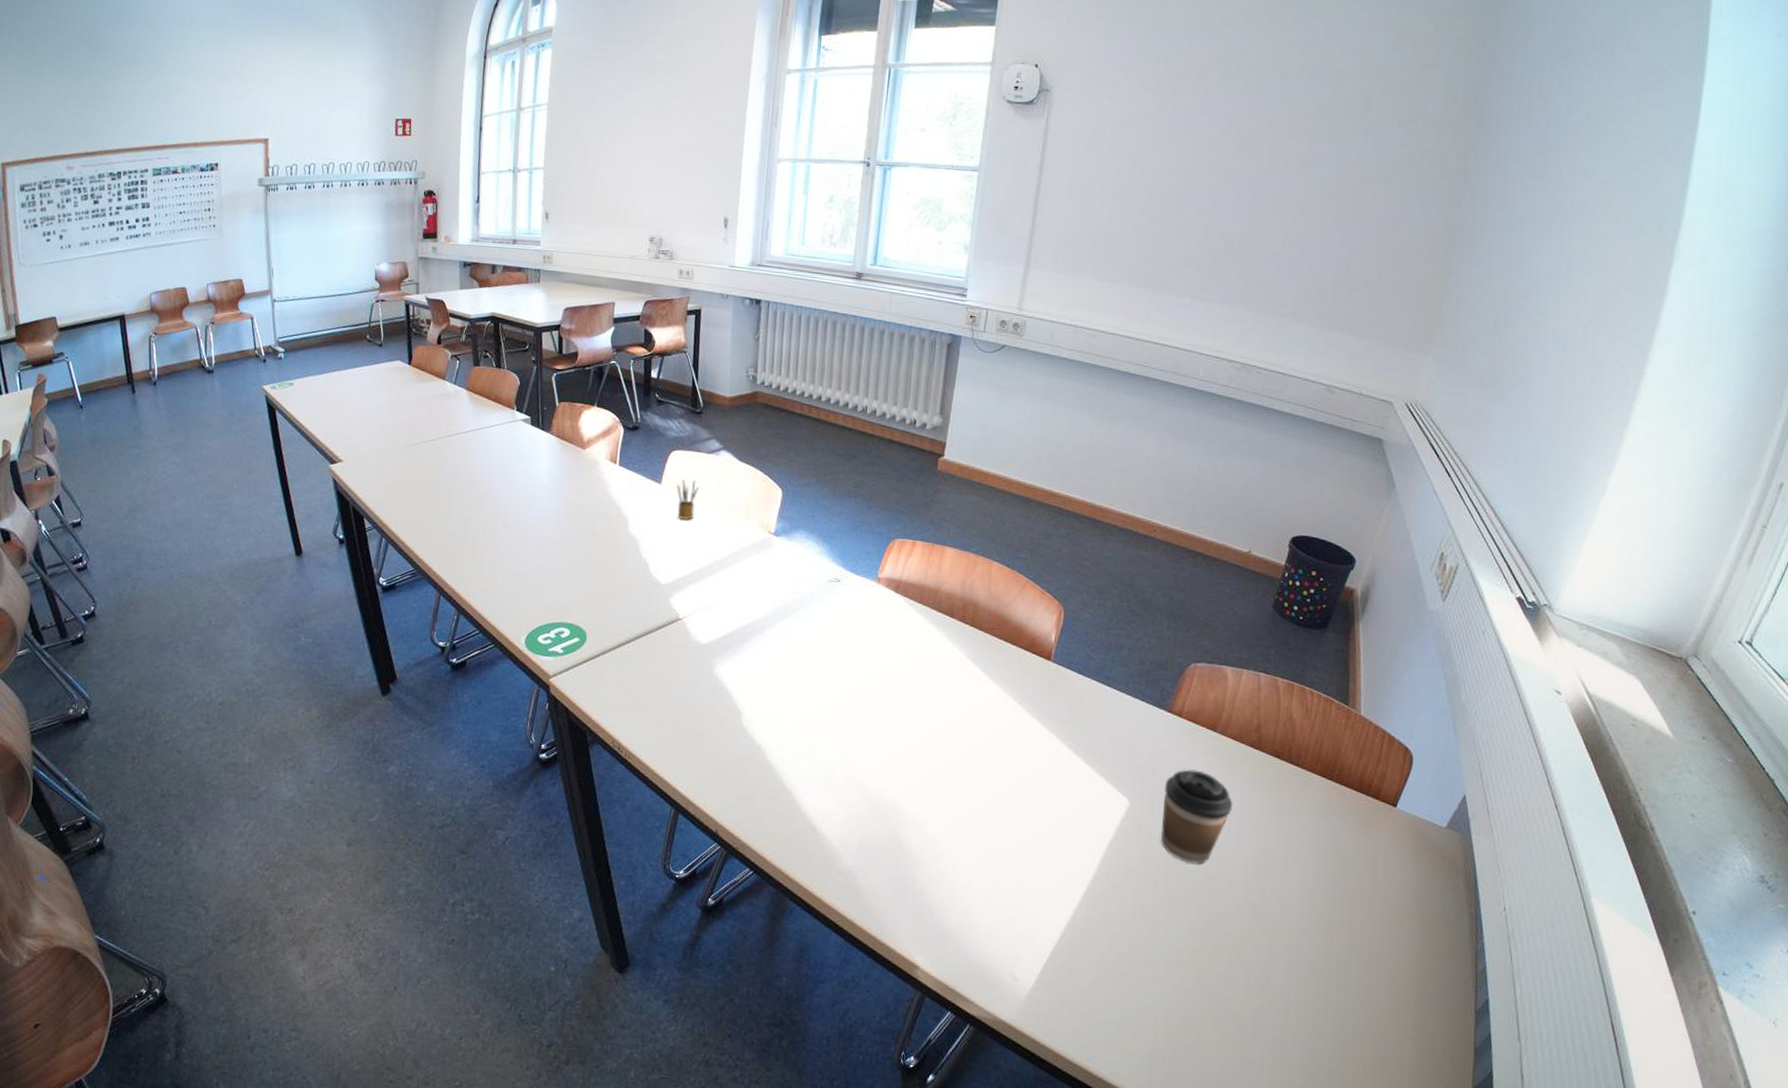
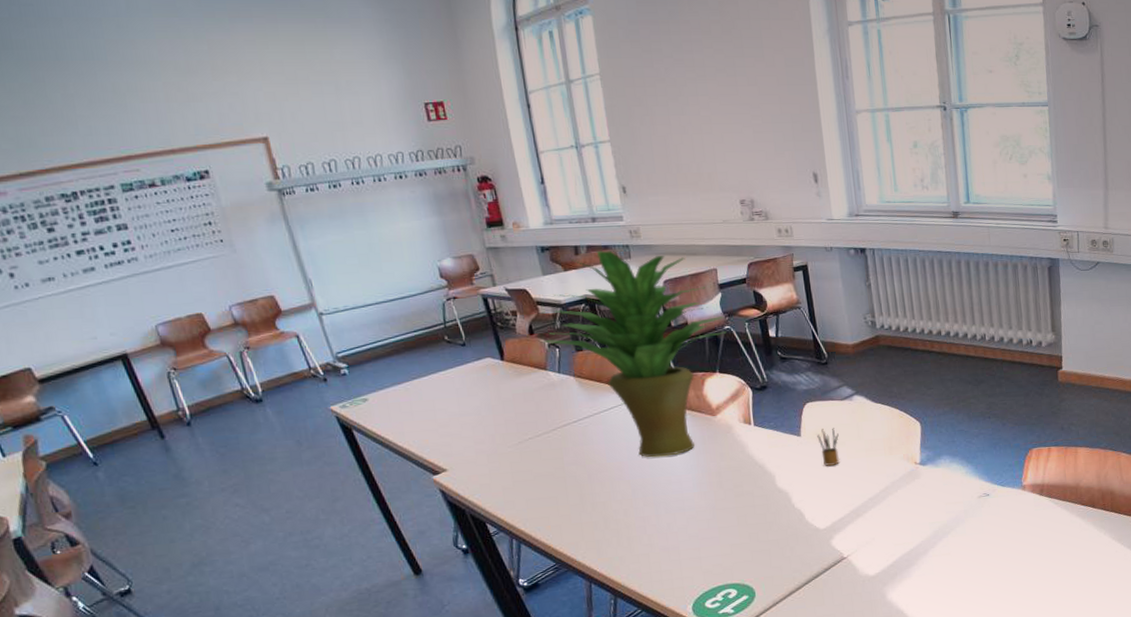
potted plant: none [448,272,613,482] -> present [543,251,727,458]

